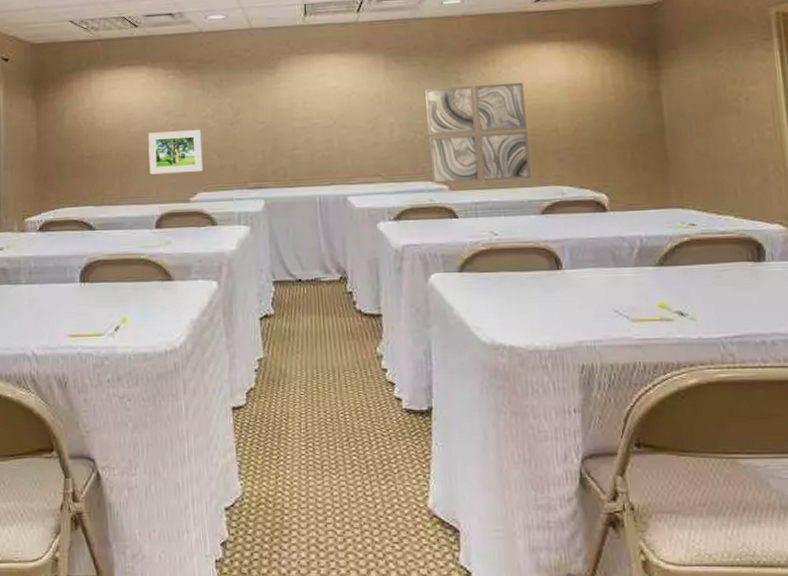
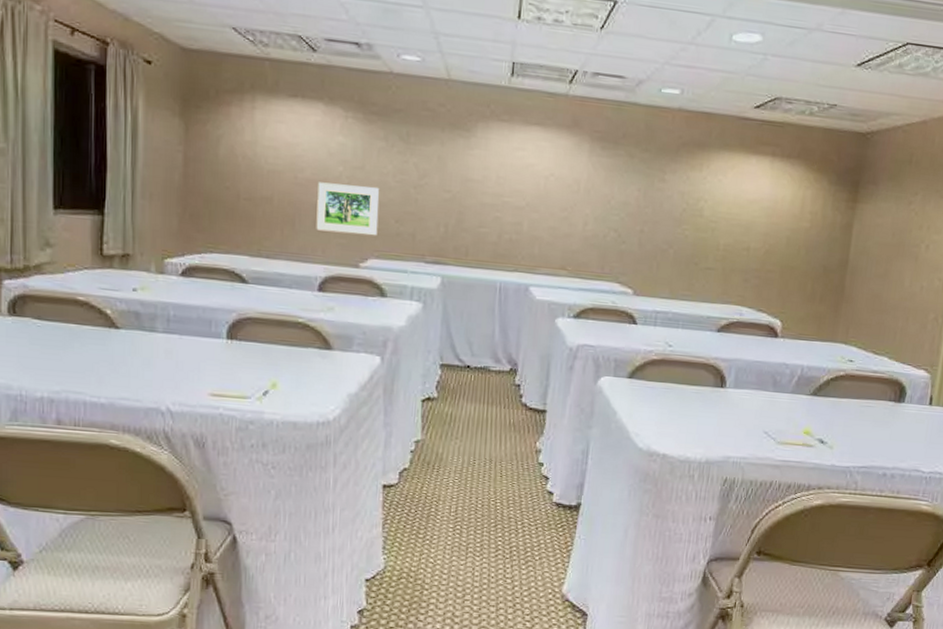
wall art: present [425,82,531,184] -> none [617,183,726,294]

